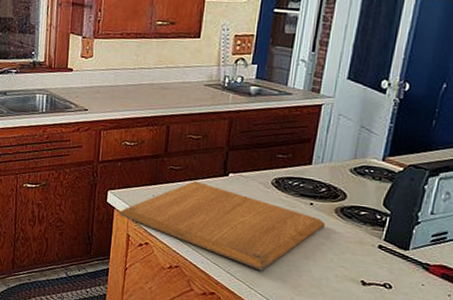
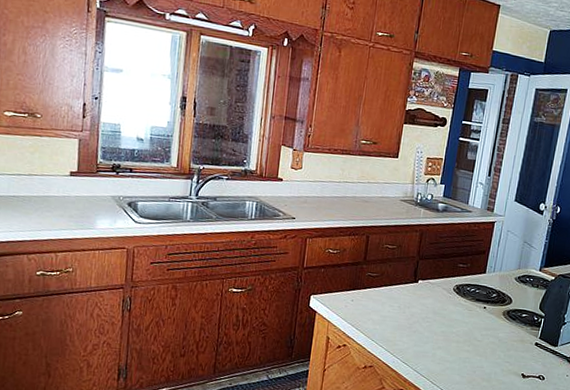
chopping board: present [119,181,325,271] -> none [320,287,495,368]

